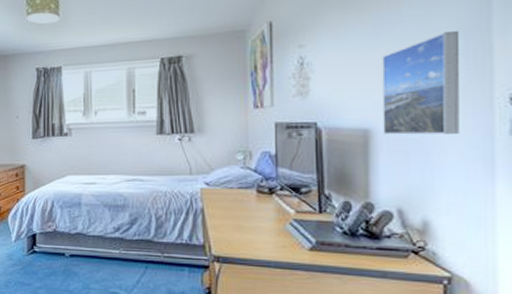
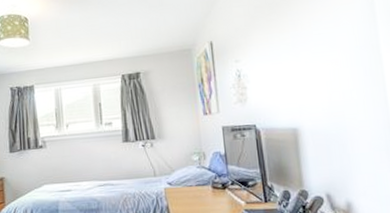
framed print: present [382,31,459,135] -> none [301,46,366,133]

